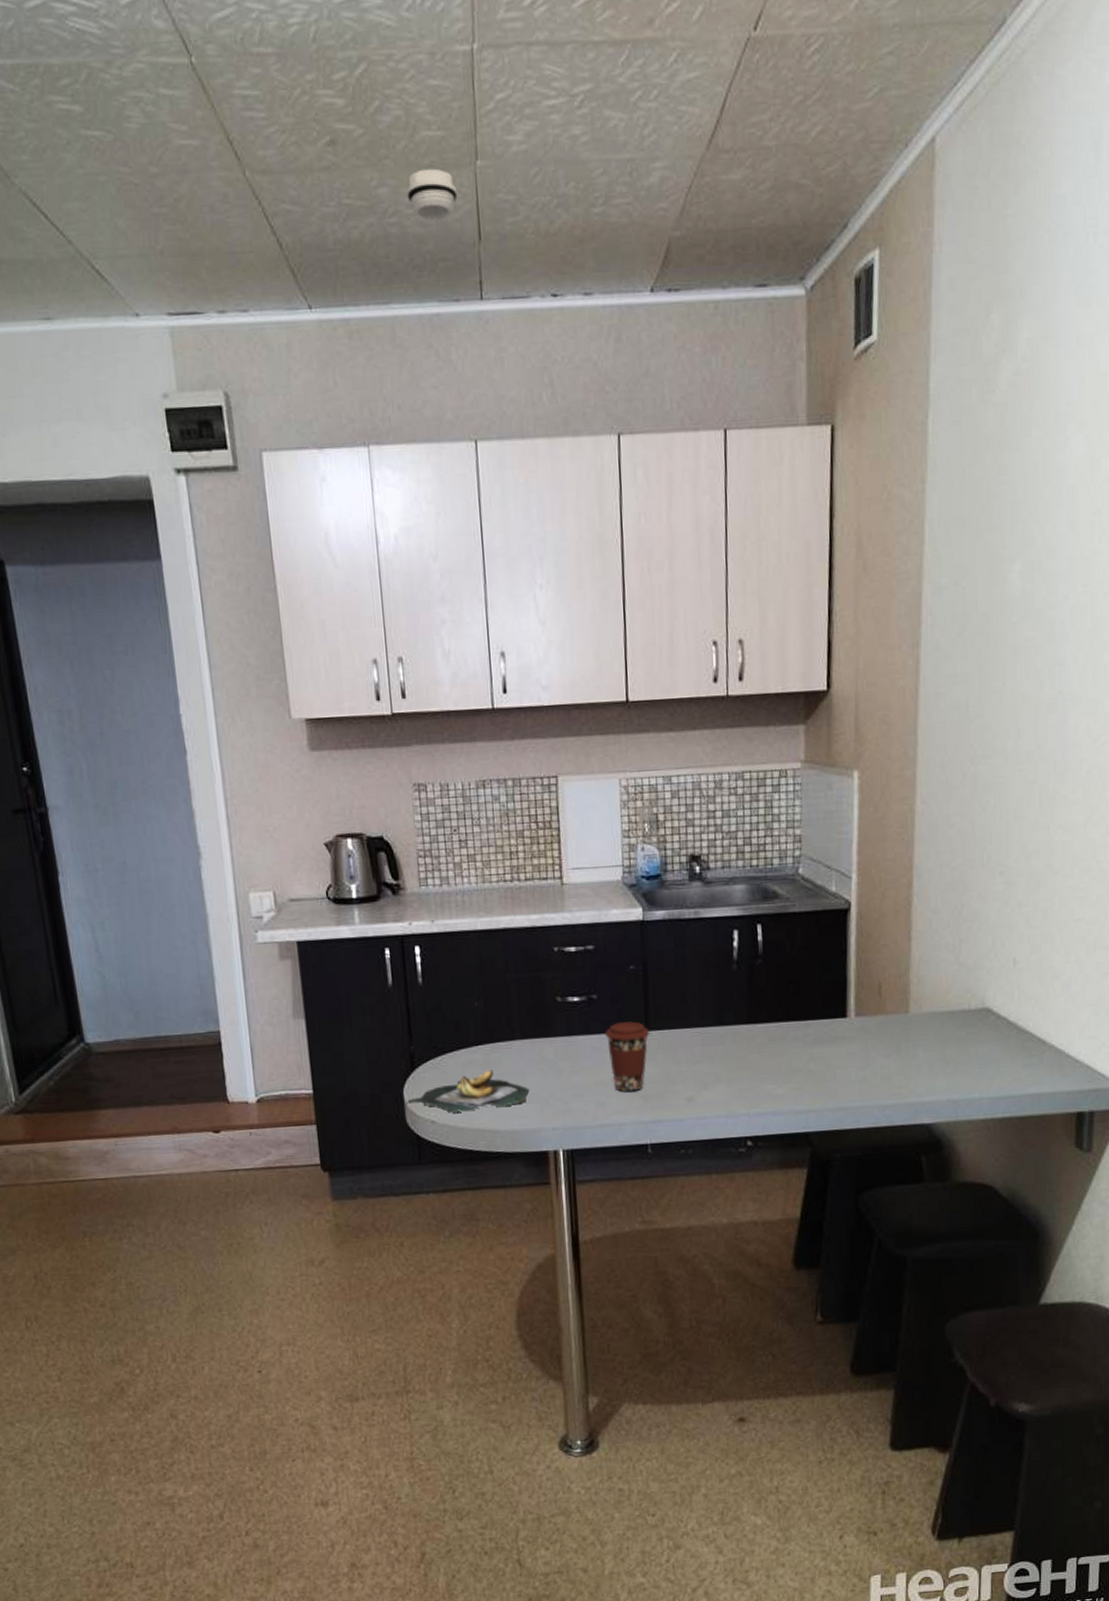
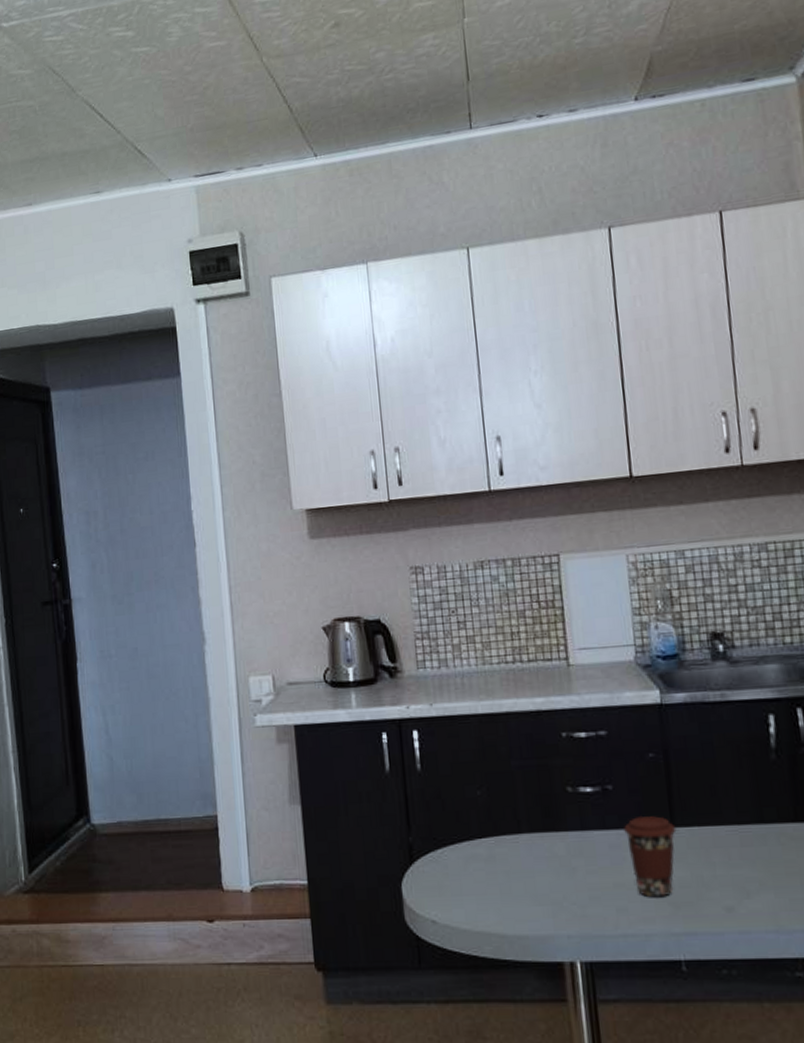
smoke detector: present [407,168,458,222] -> none [401,30,448,73]
banana bunch: present [407,1070,530,1113] -> none [406,866,540,912]

